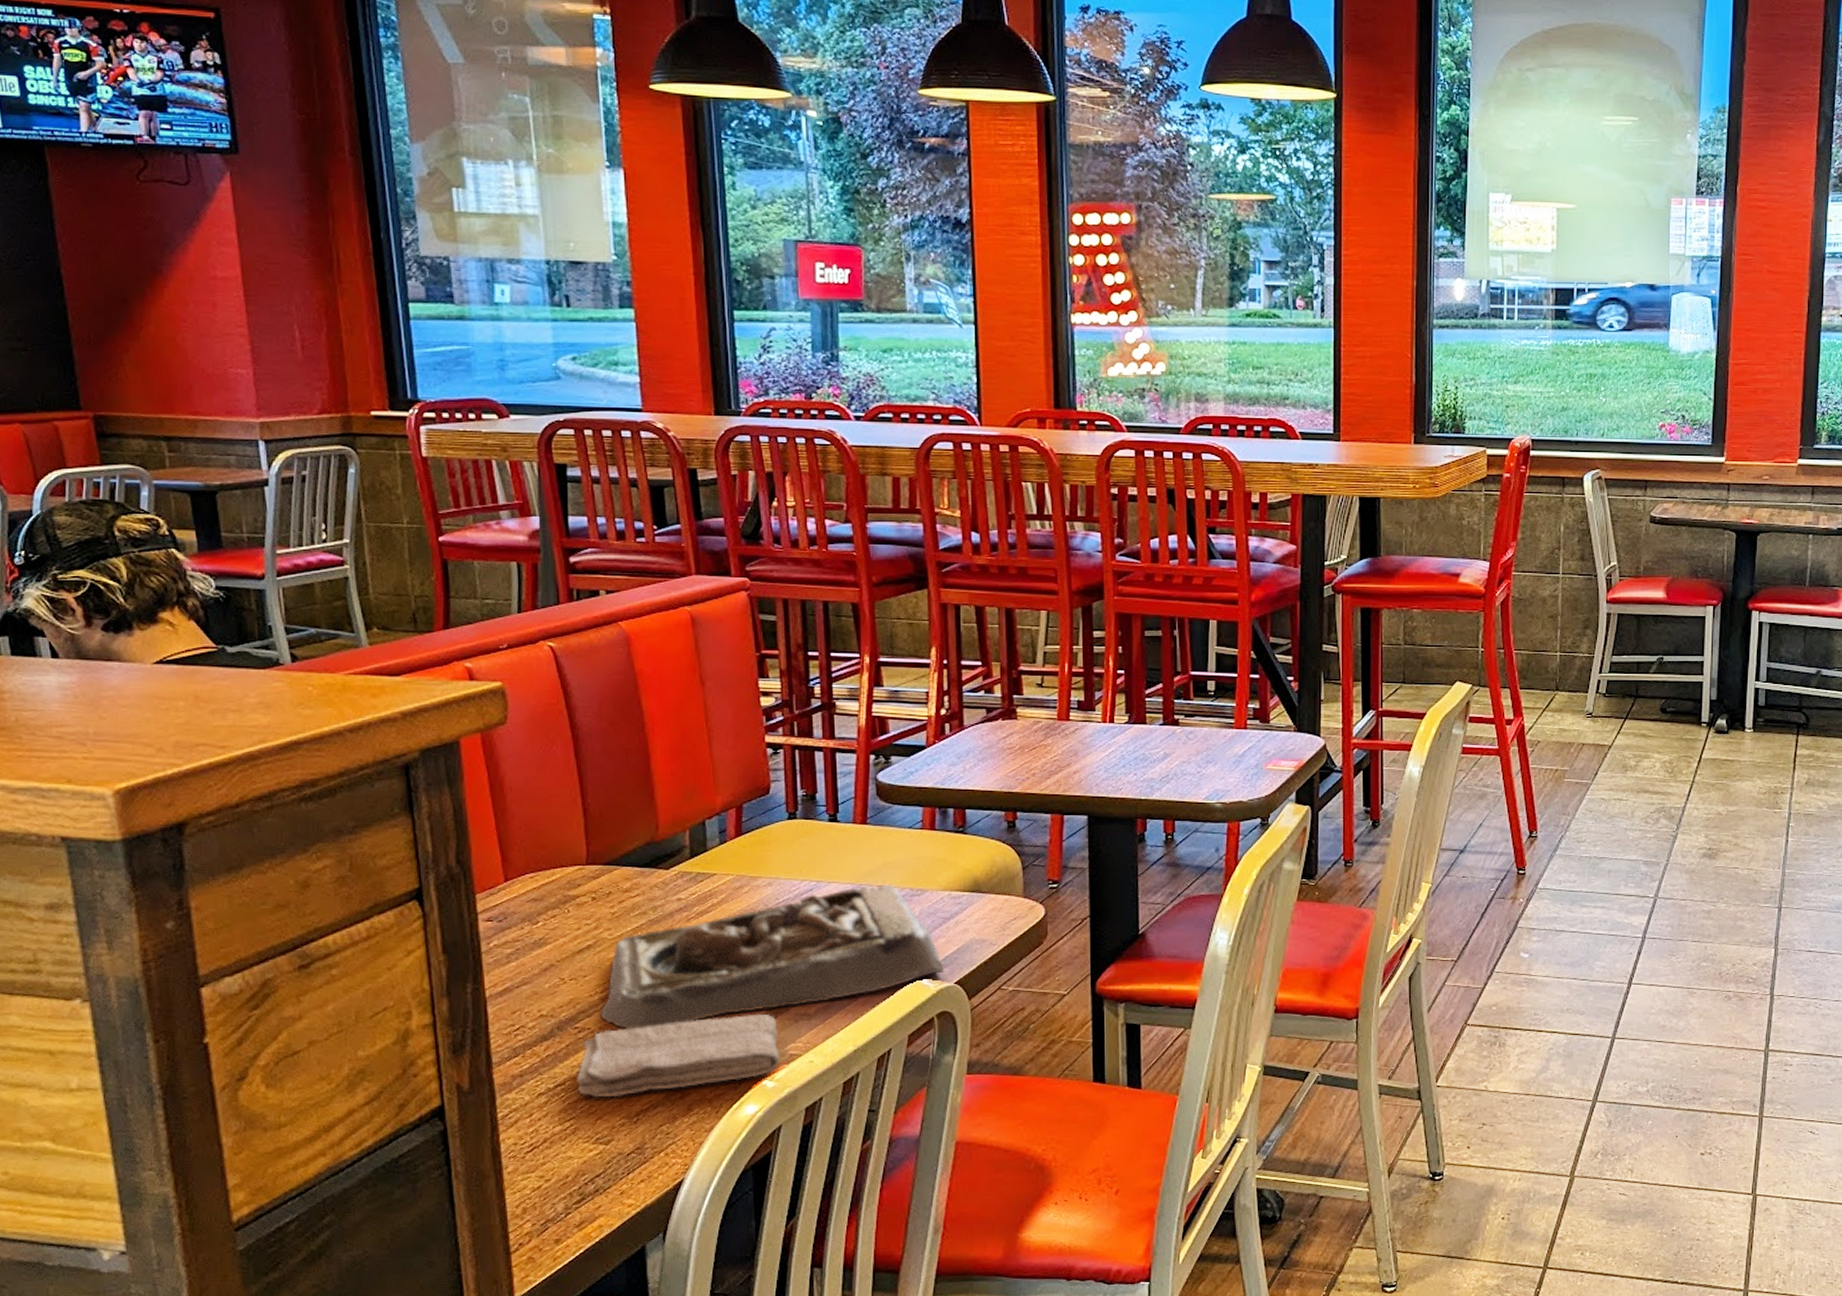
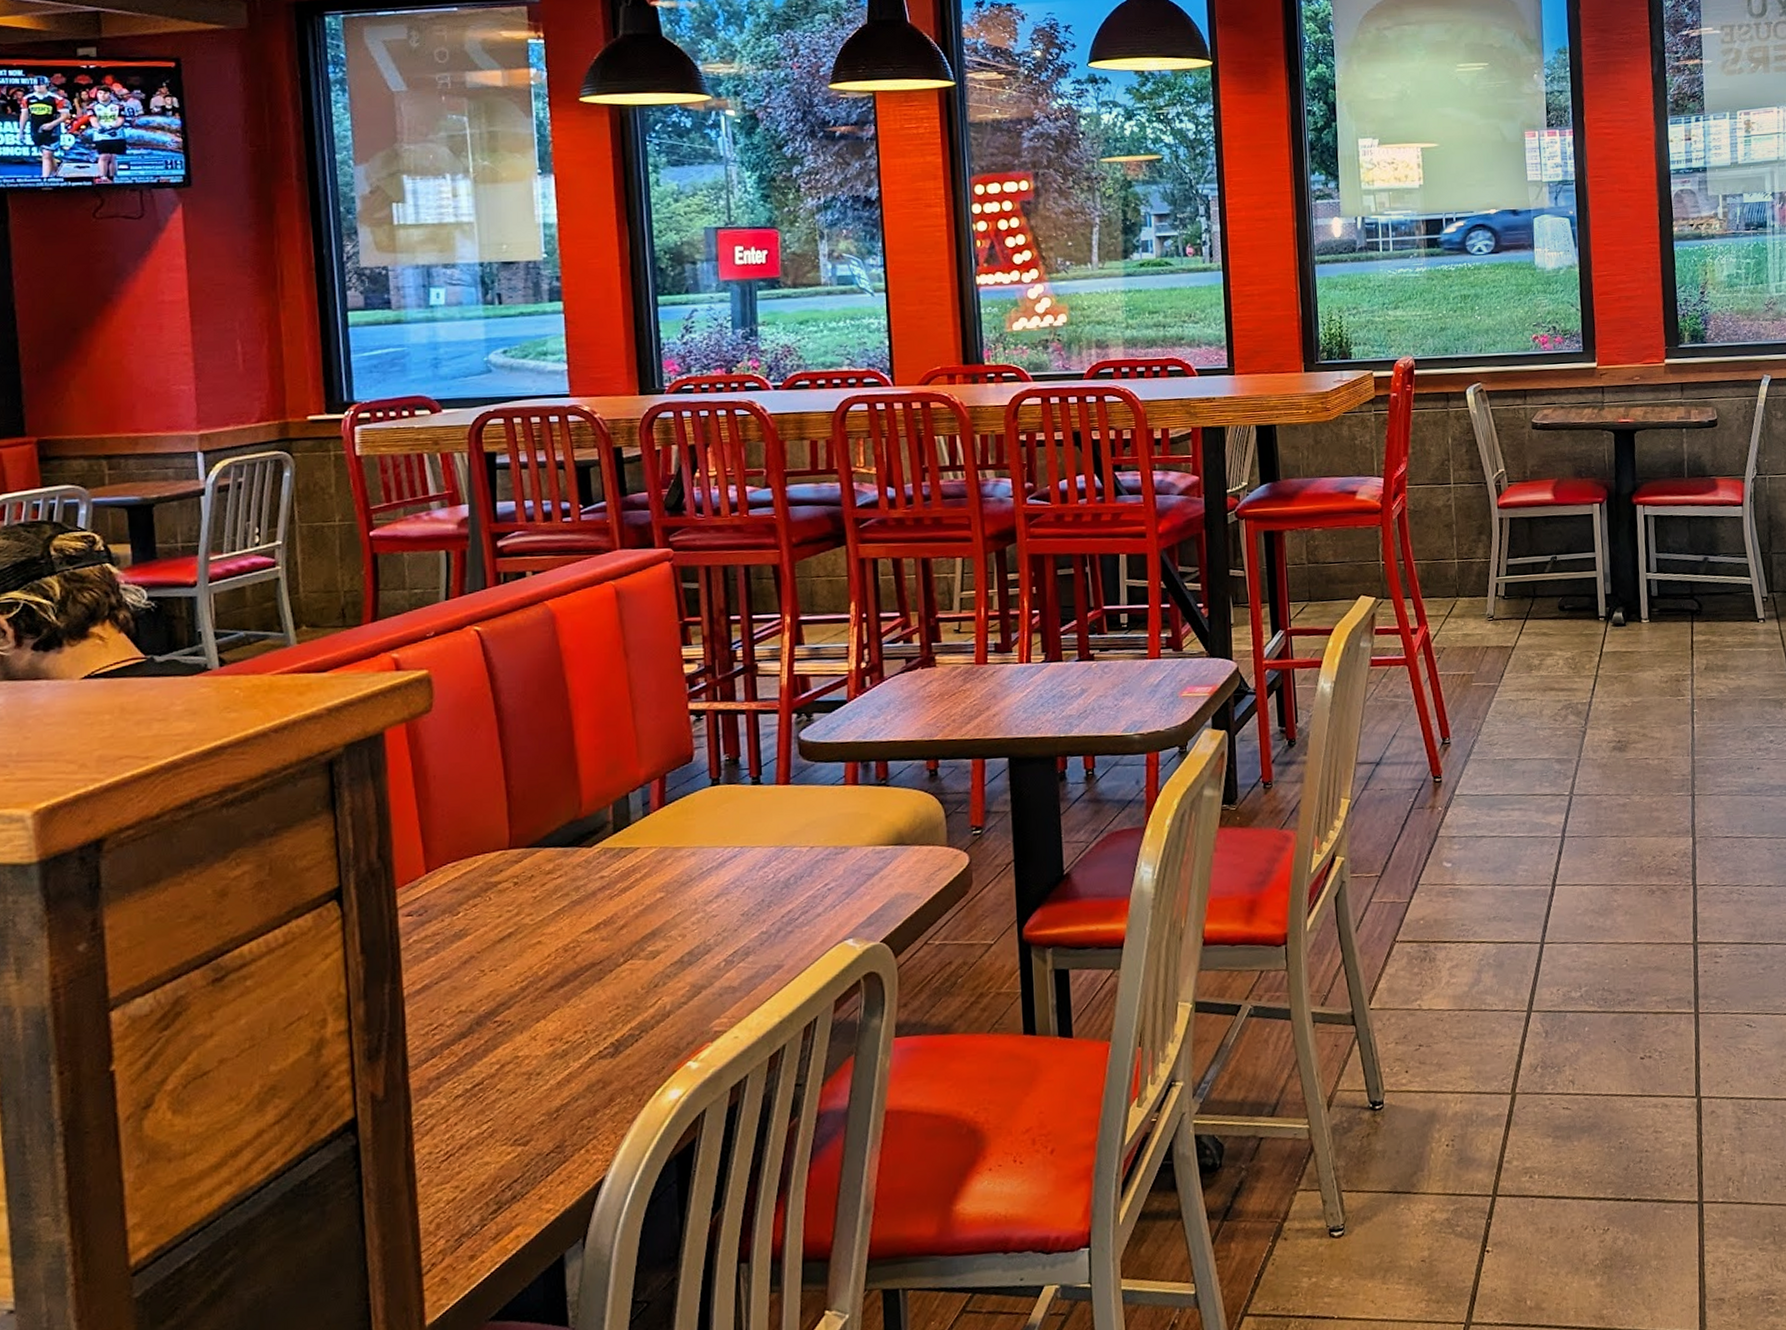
washcloth: present [577,1015,781,1098] -> none [495,991,705,1096]
takeout container: present [600,884,944,1029] -> none [521,844,870,1019]

